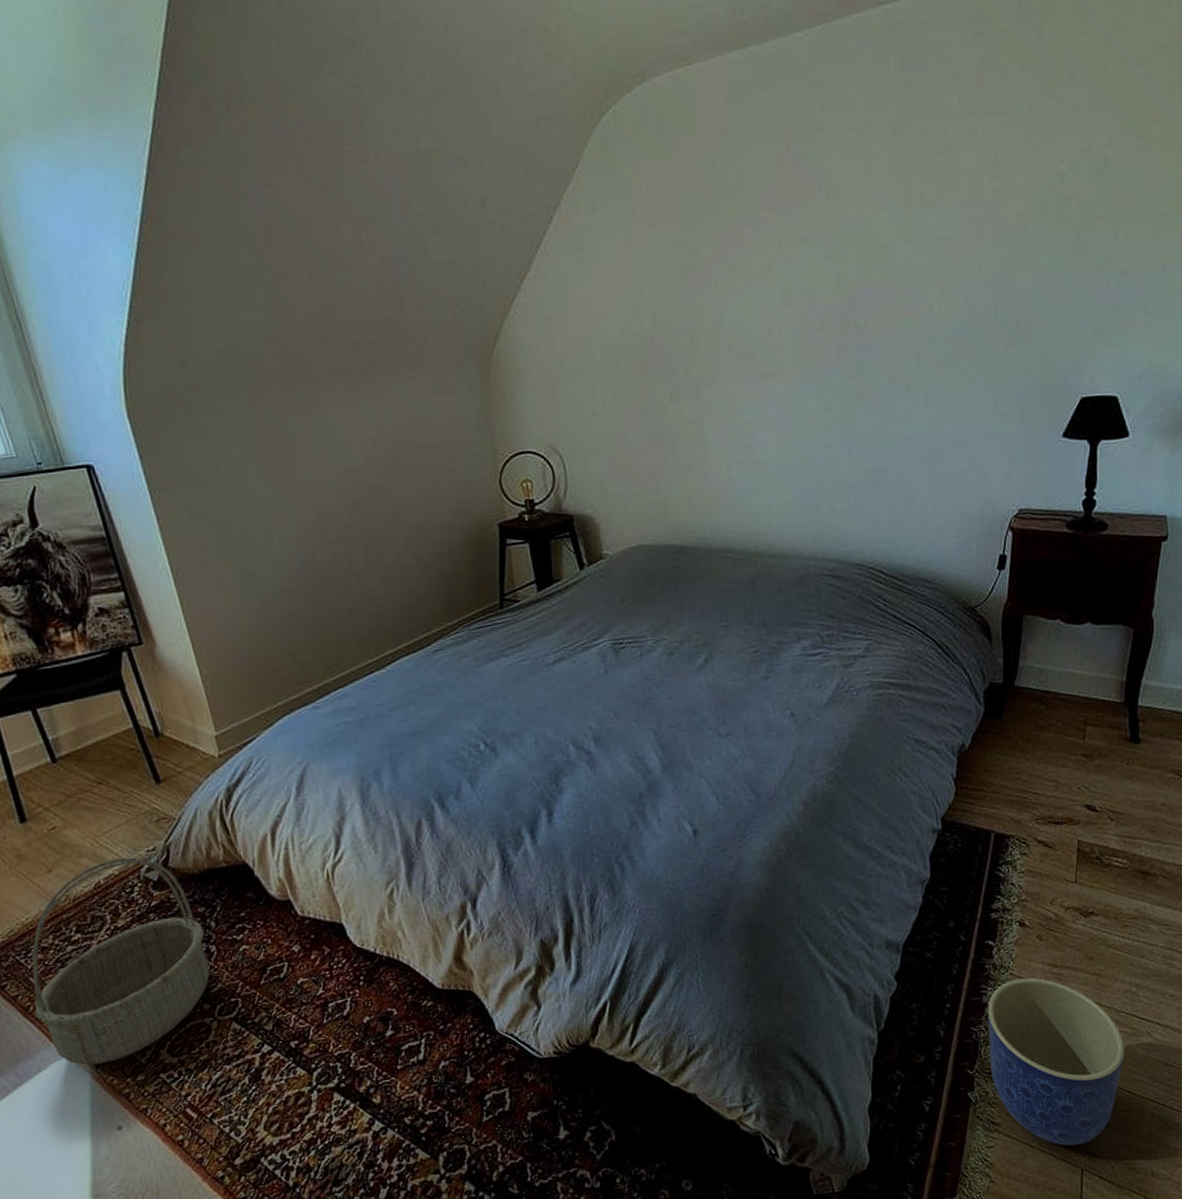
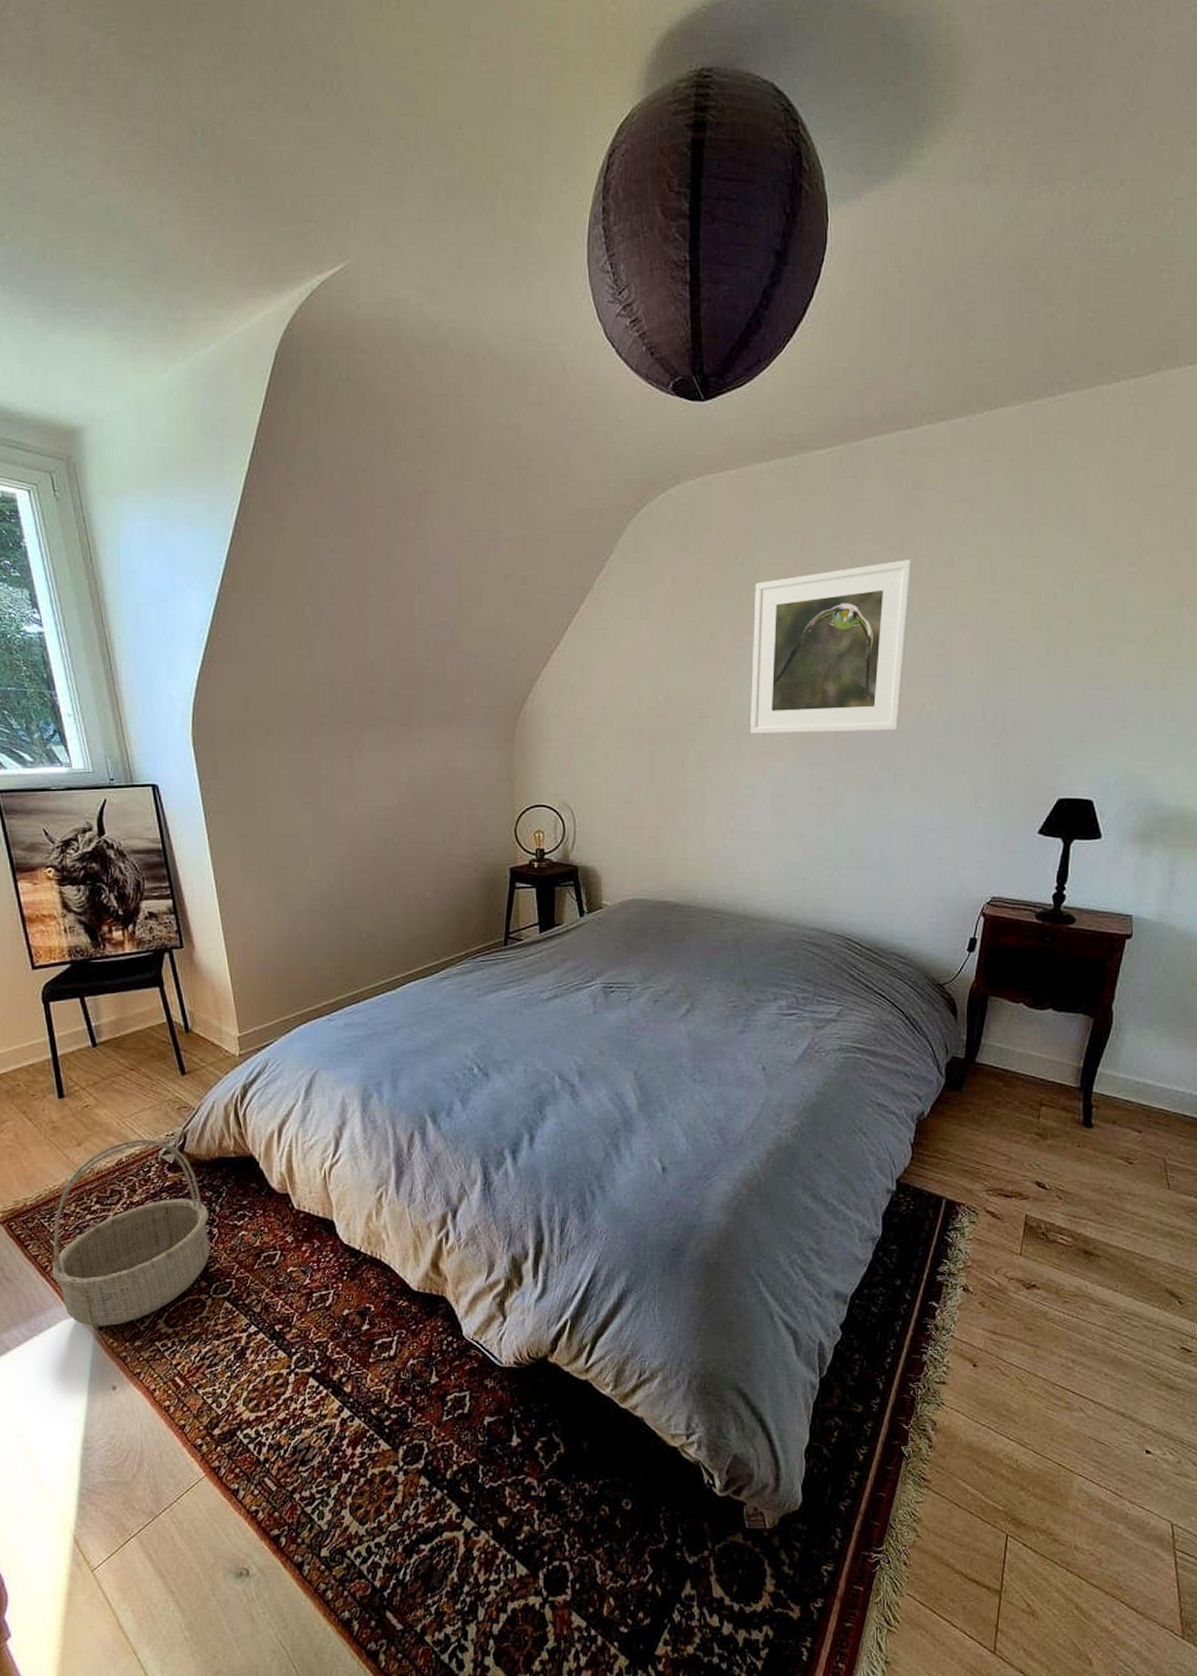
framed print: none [739,148,908,354] -> present [750,560,912,734]
planter: present [987,977,1125,1146] -> none [925,1342,1057,1510]

